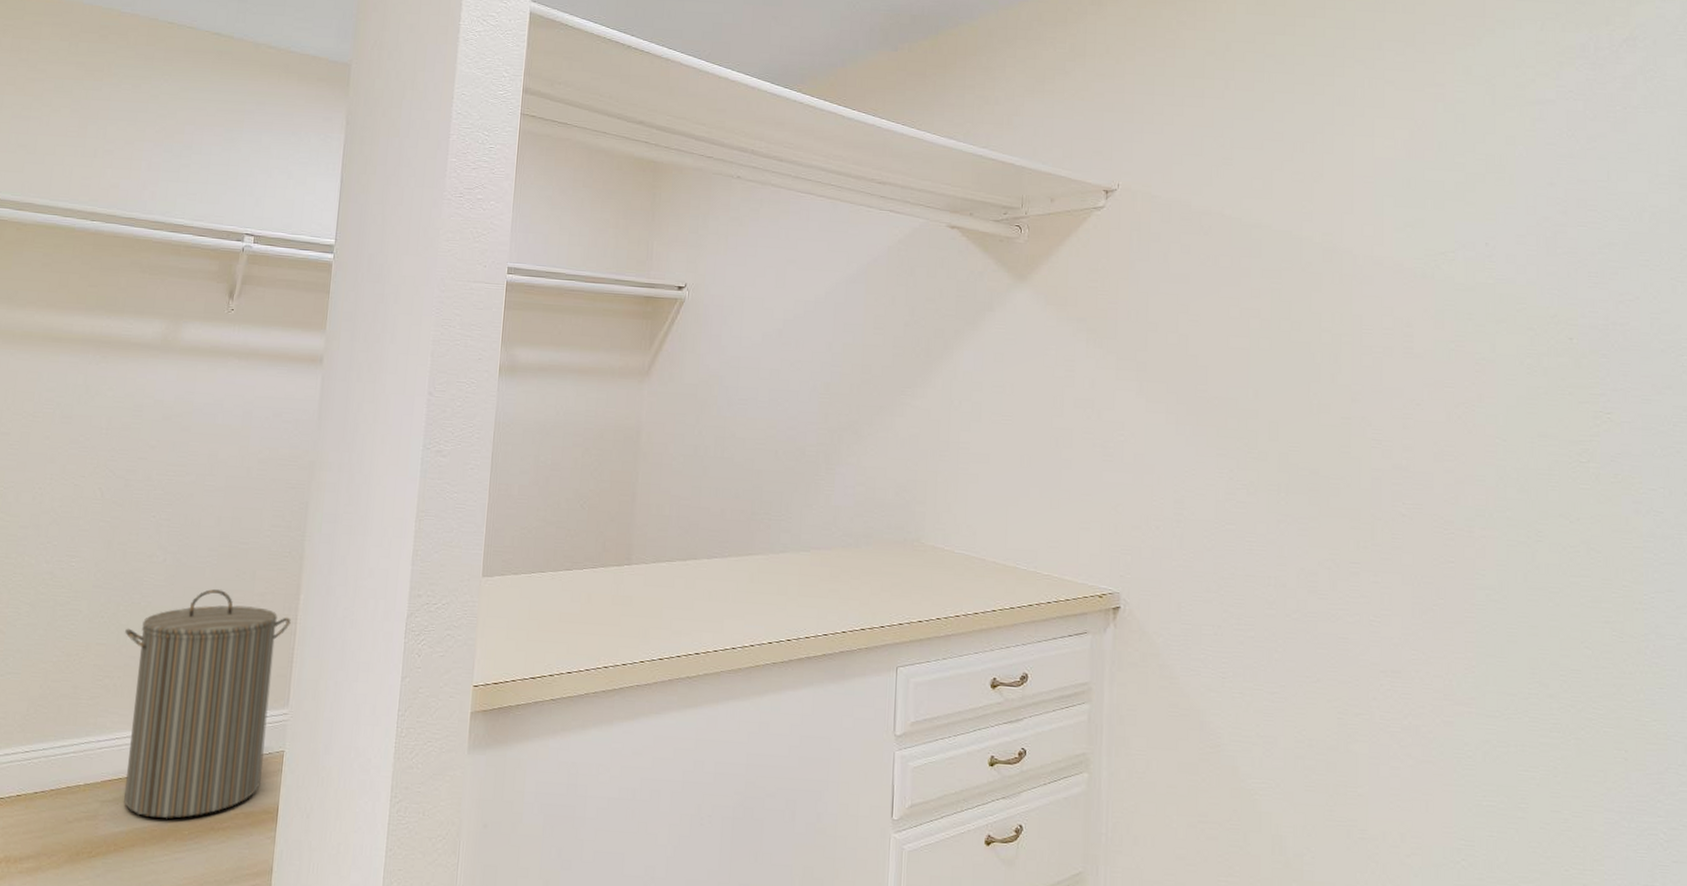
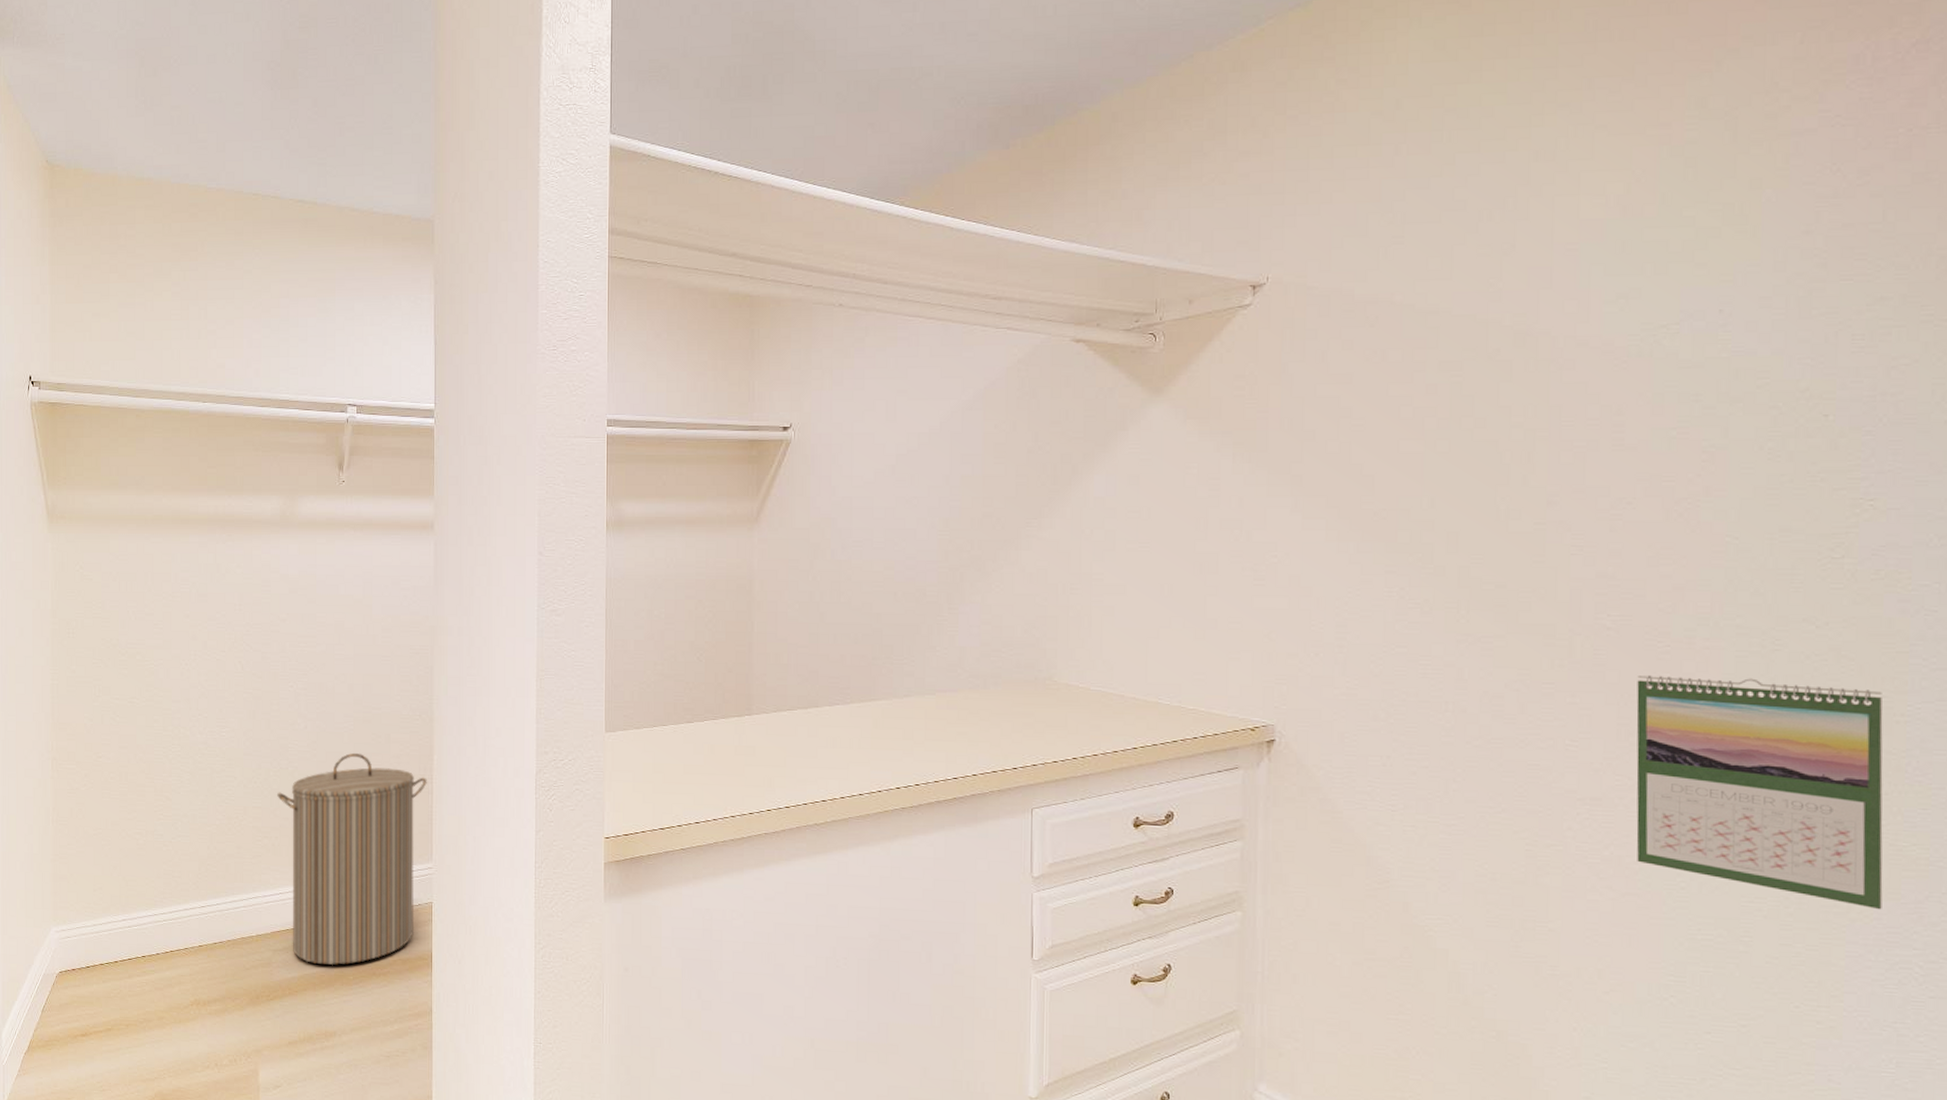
calendar: none [1428,558,1632,780] -> present [1636,675,1883,910]

